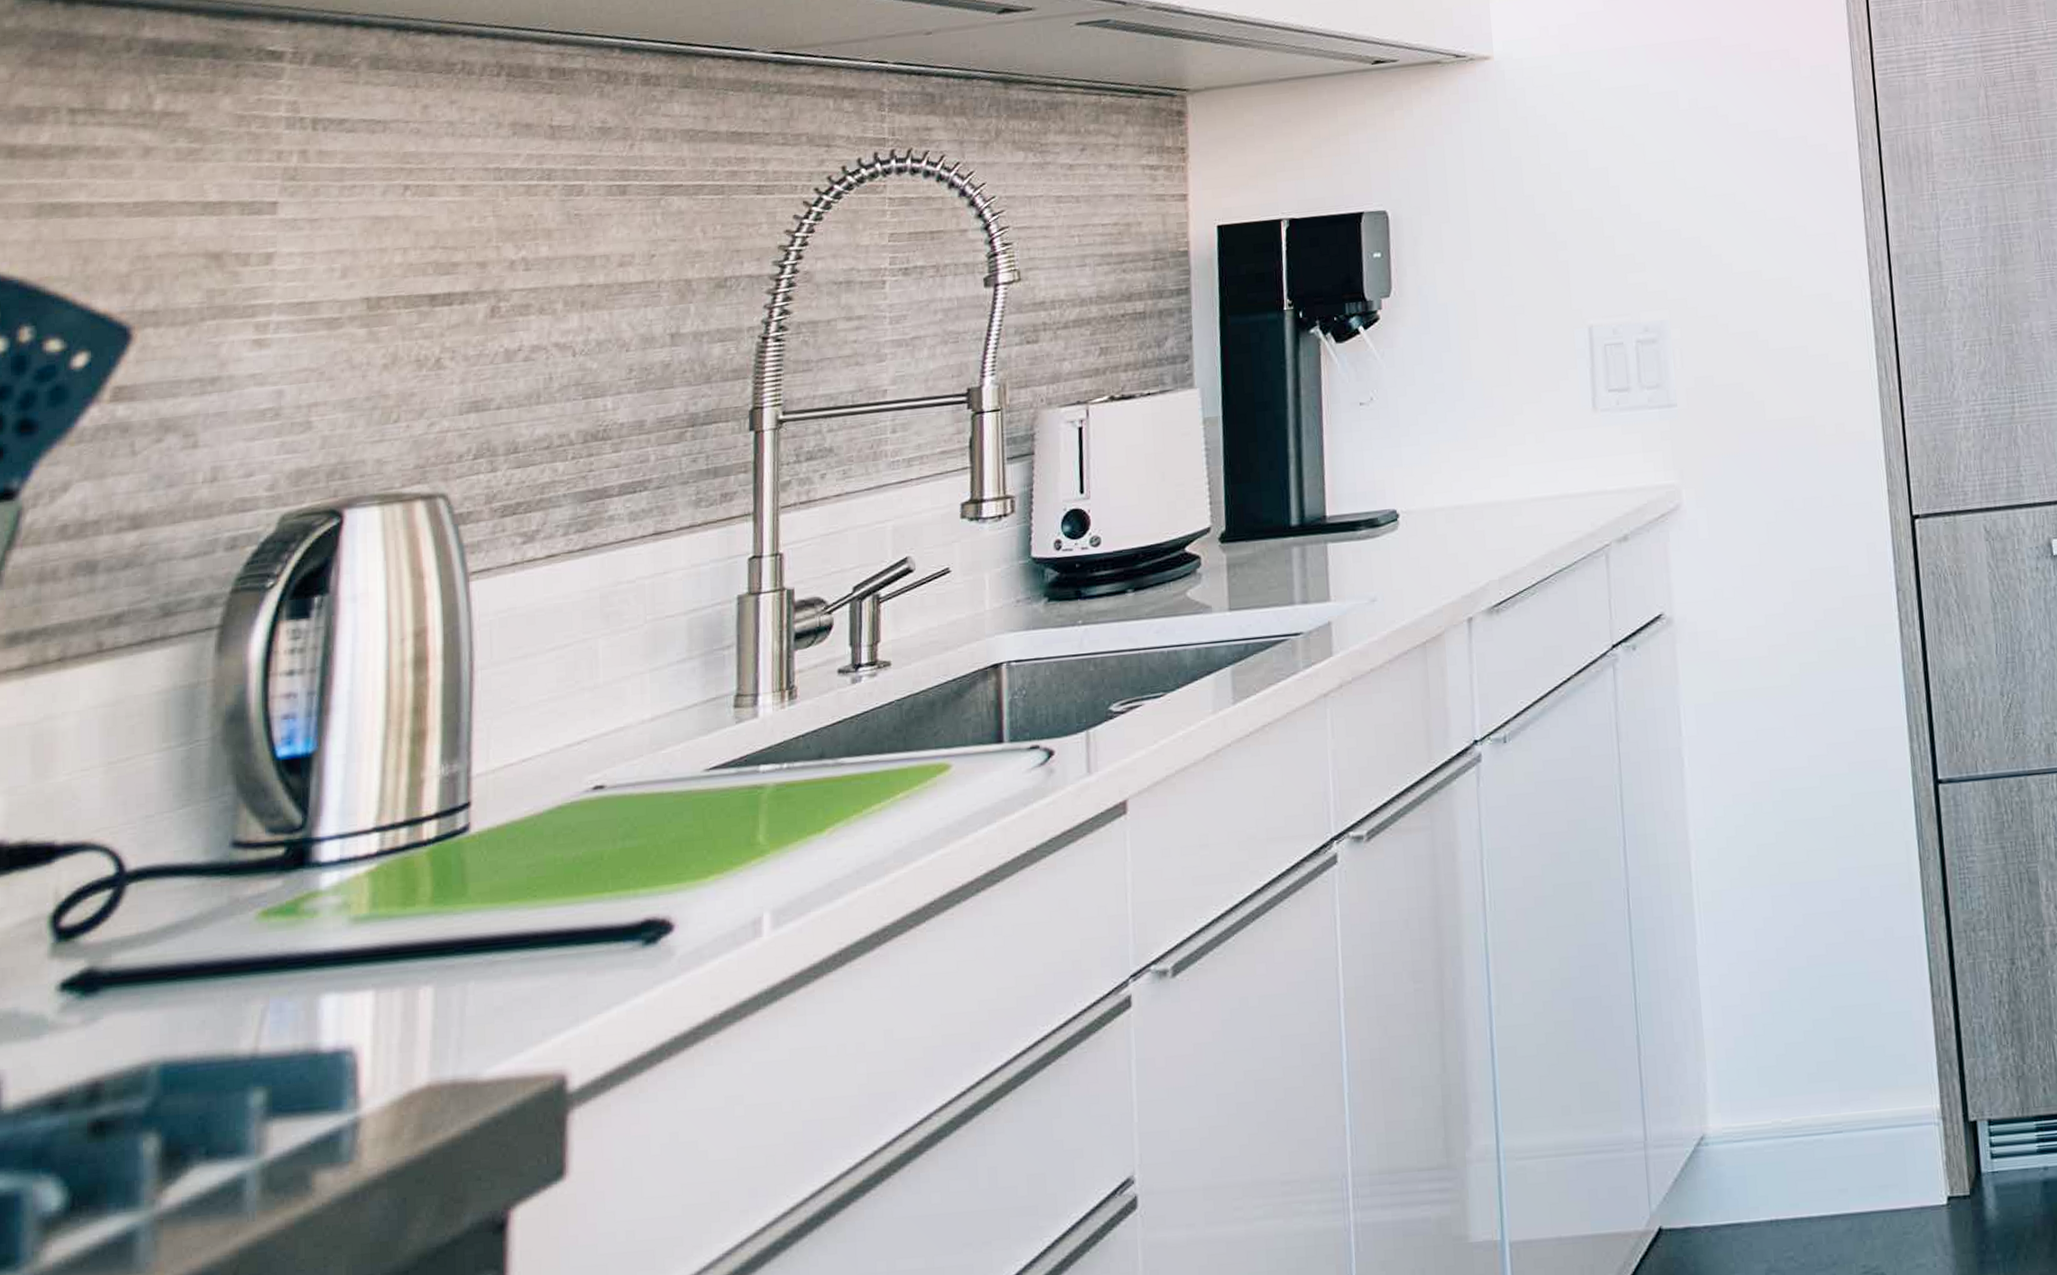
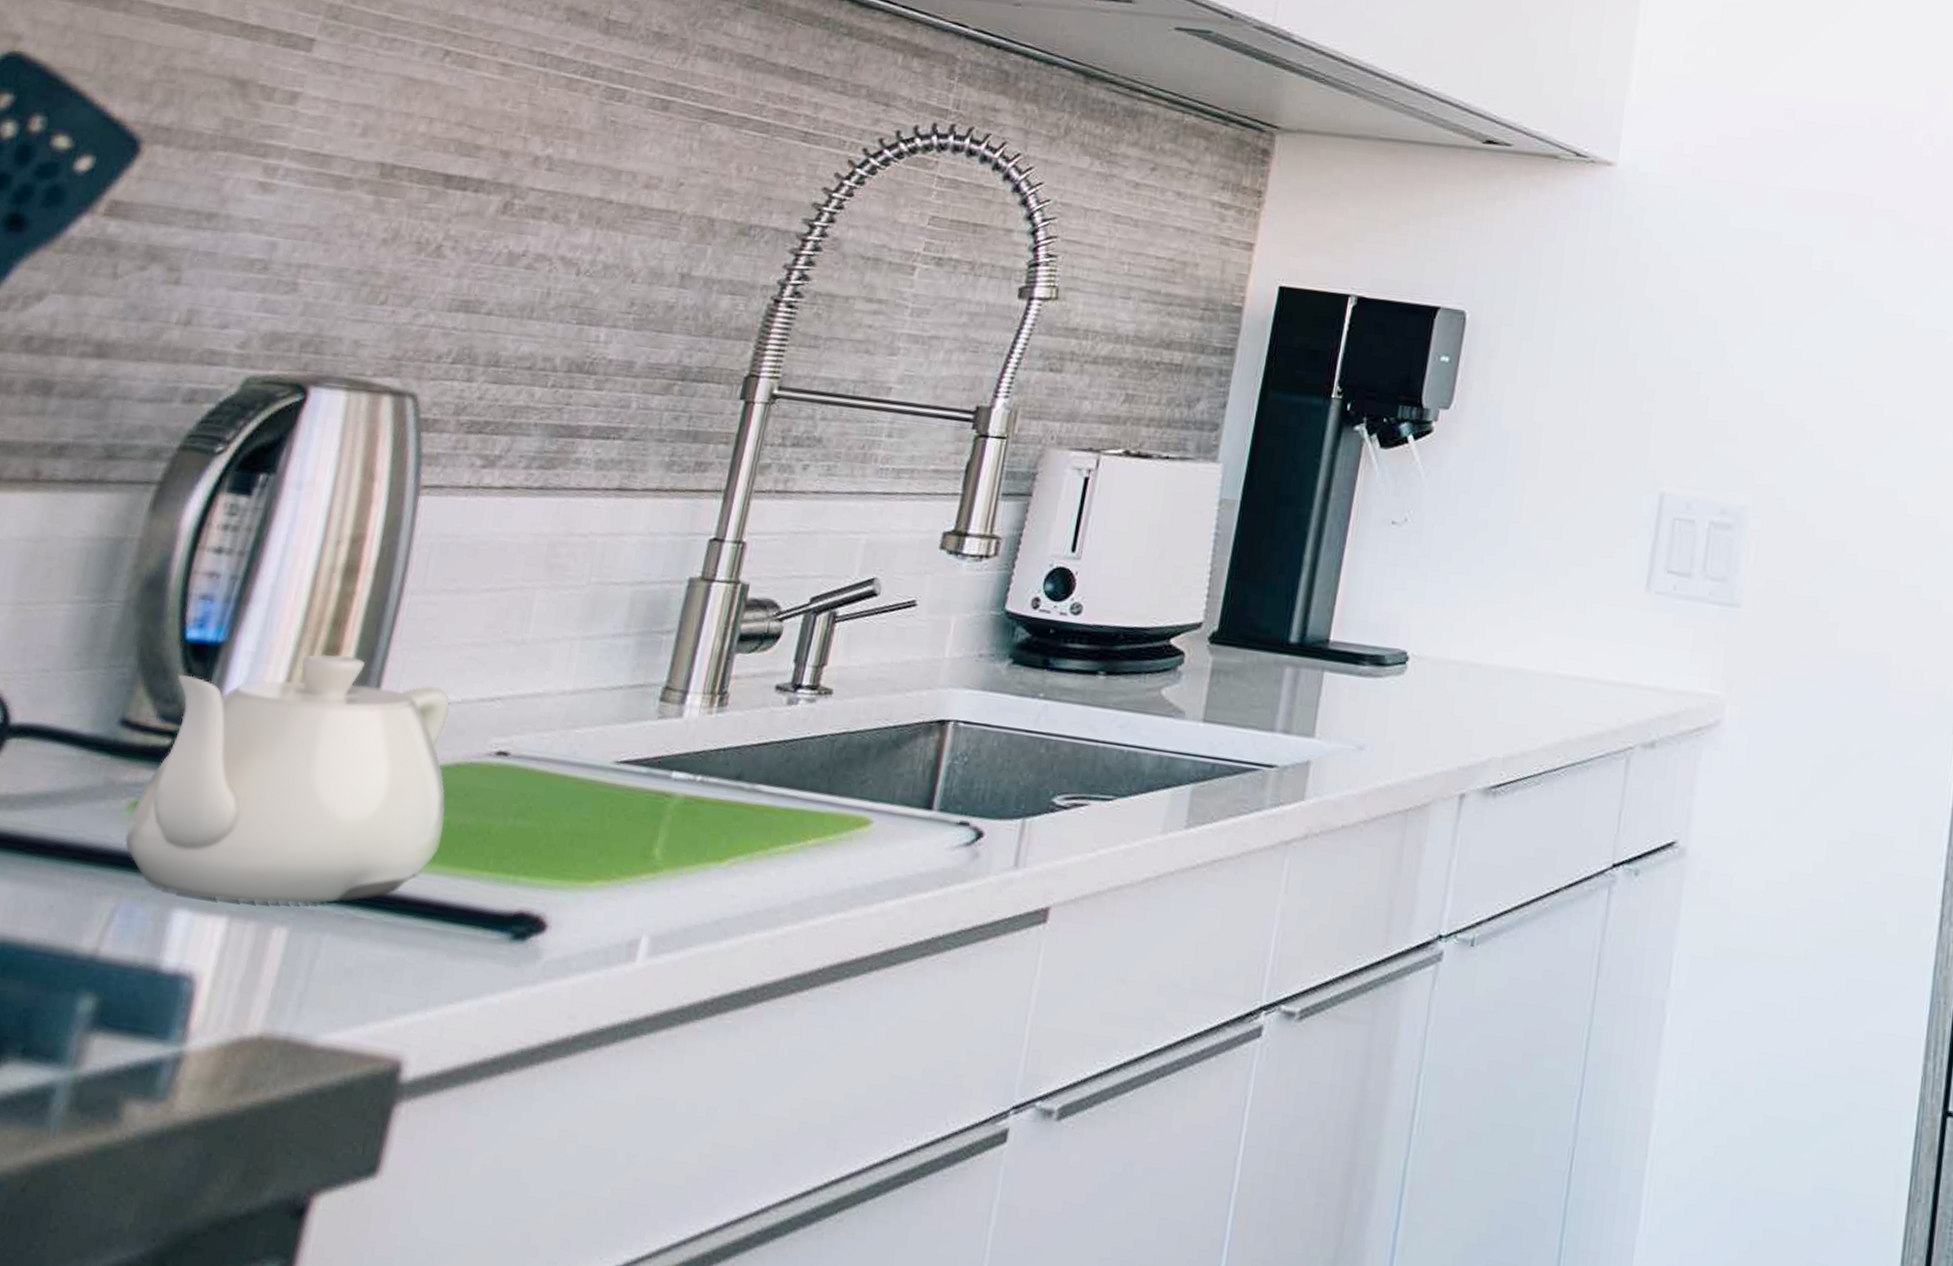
teapot: none [259,735,559,981] -> present [125,653,450,904]

